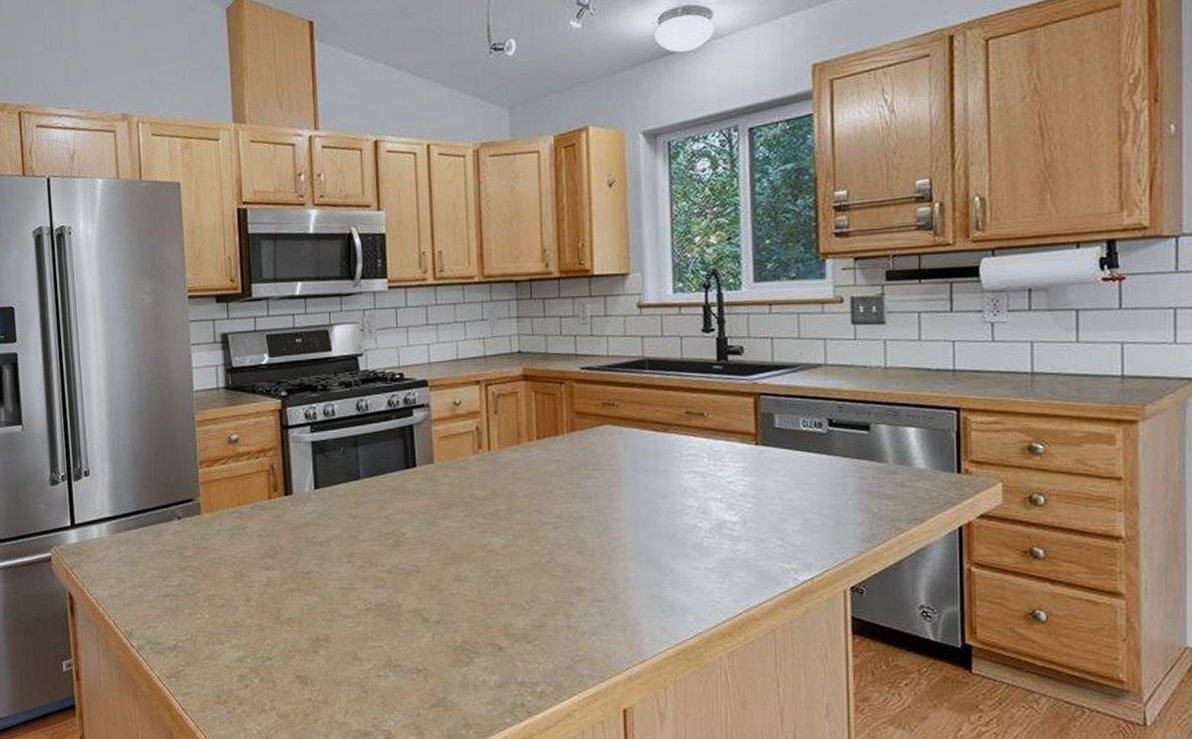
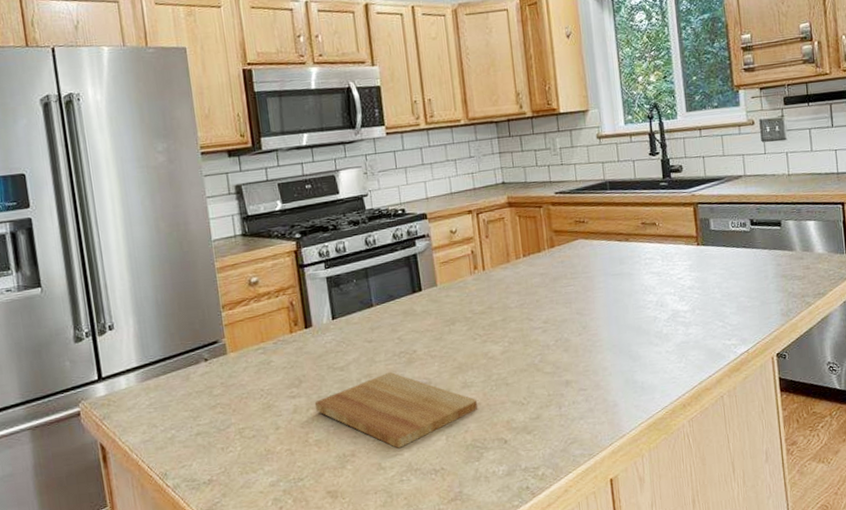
cutting board: none [289,553,472,639] -> present [314,372,478,448]

